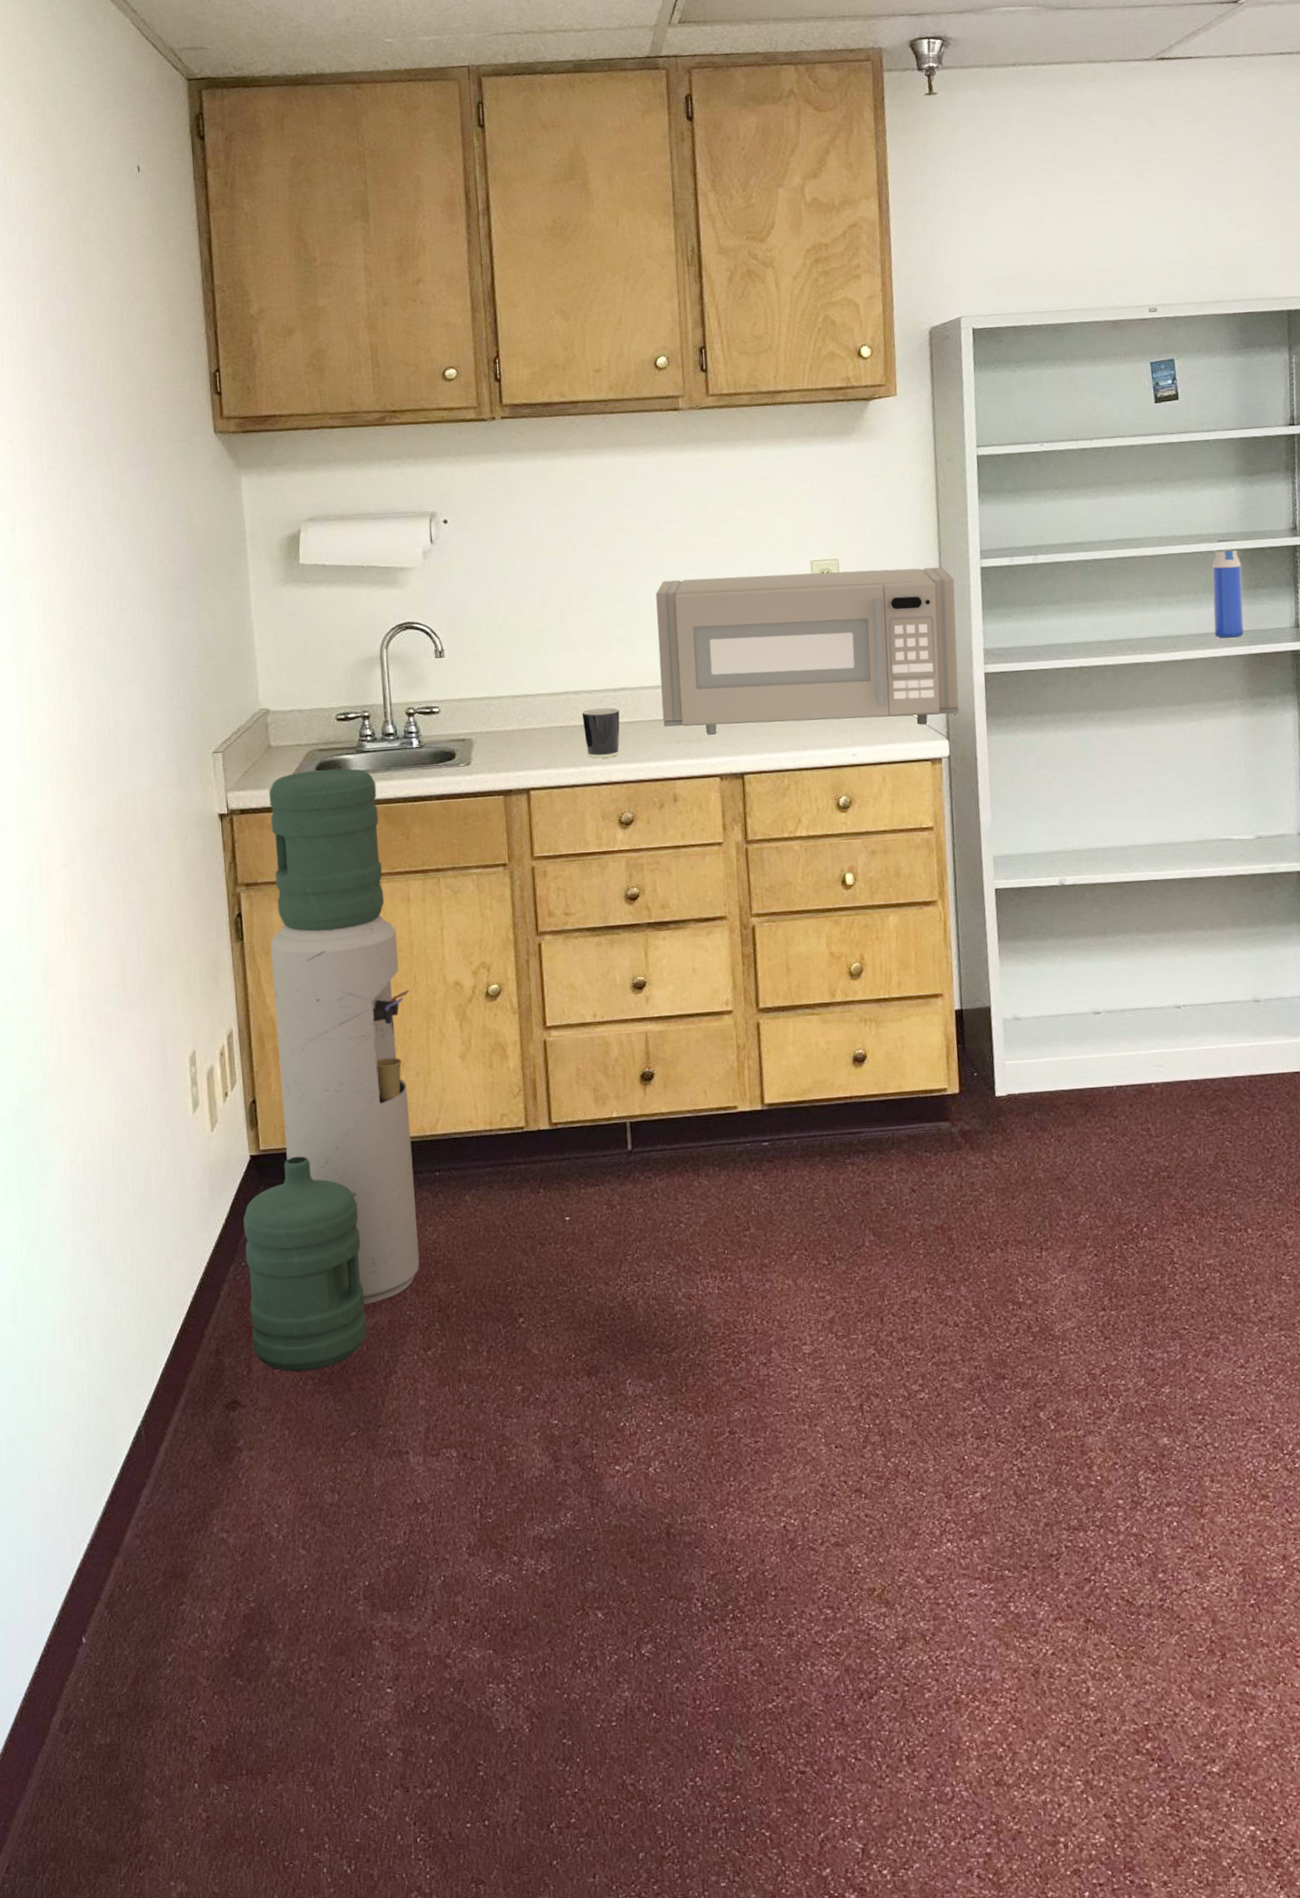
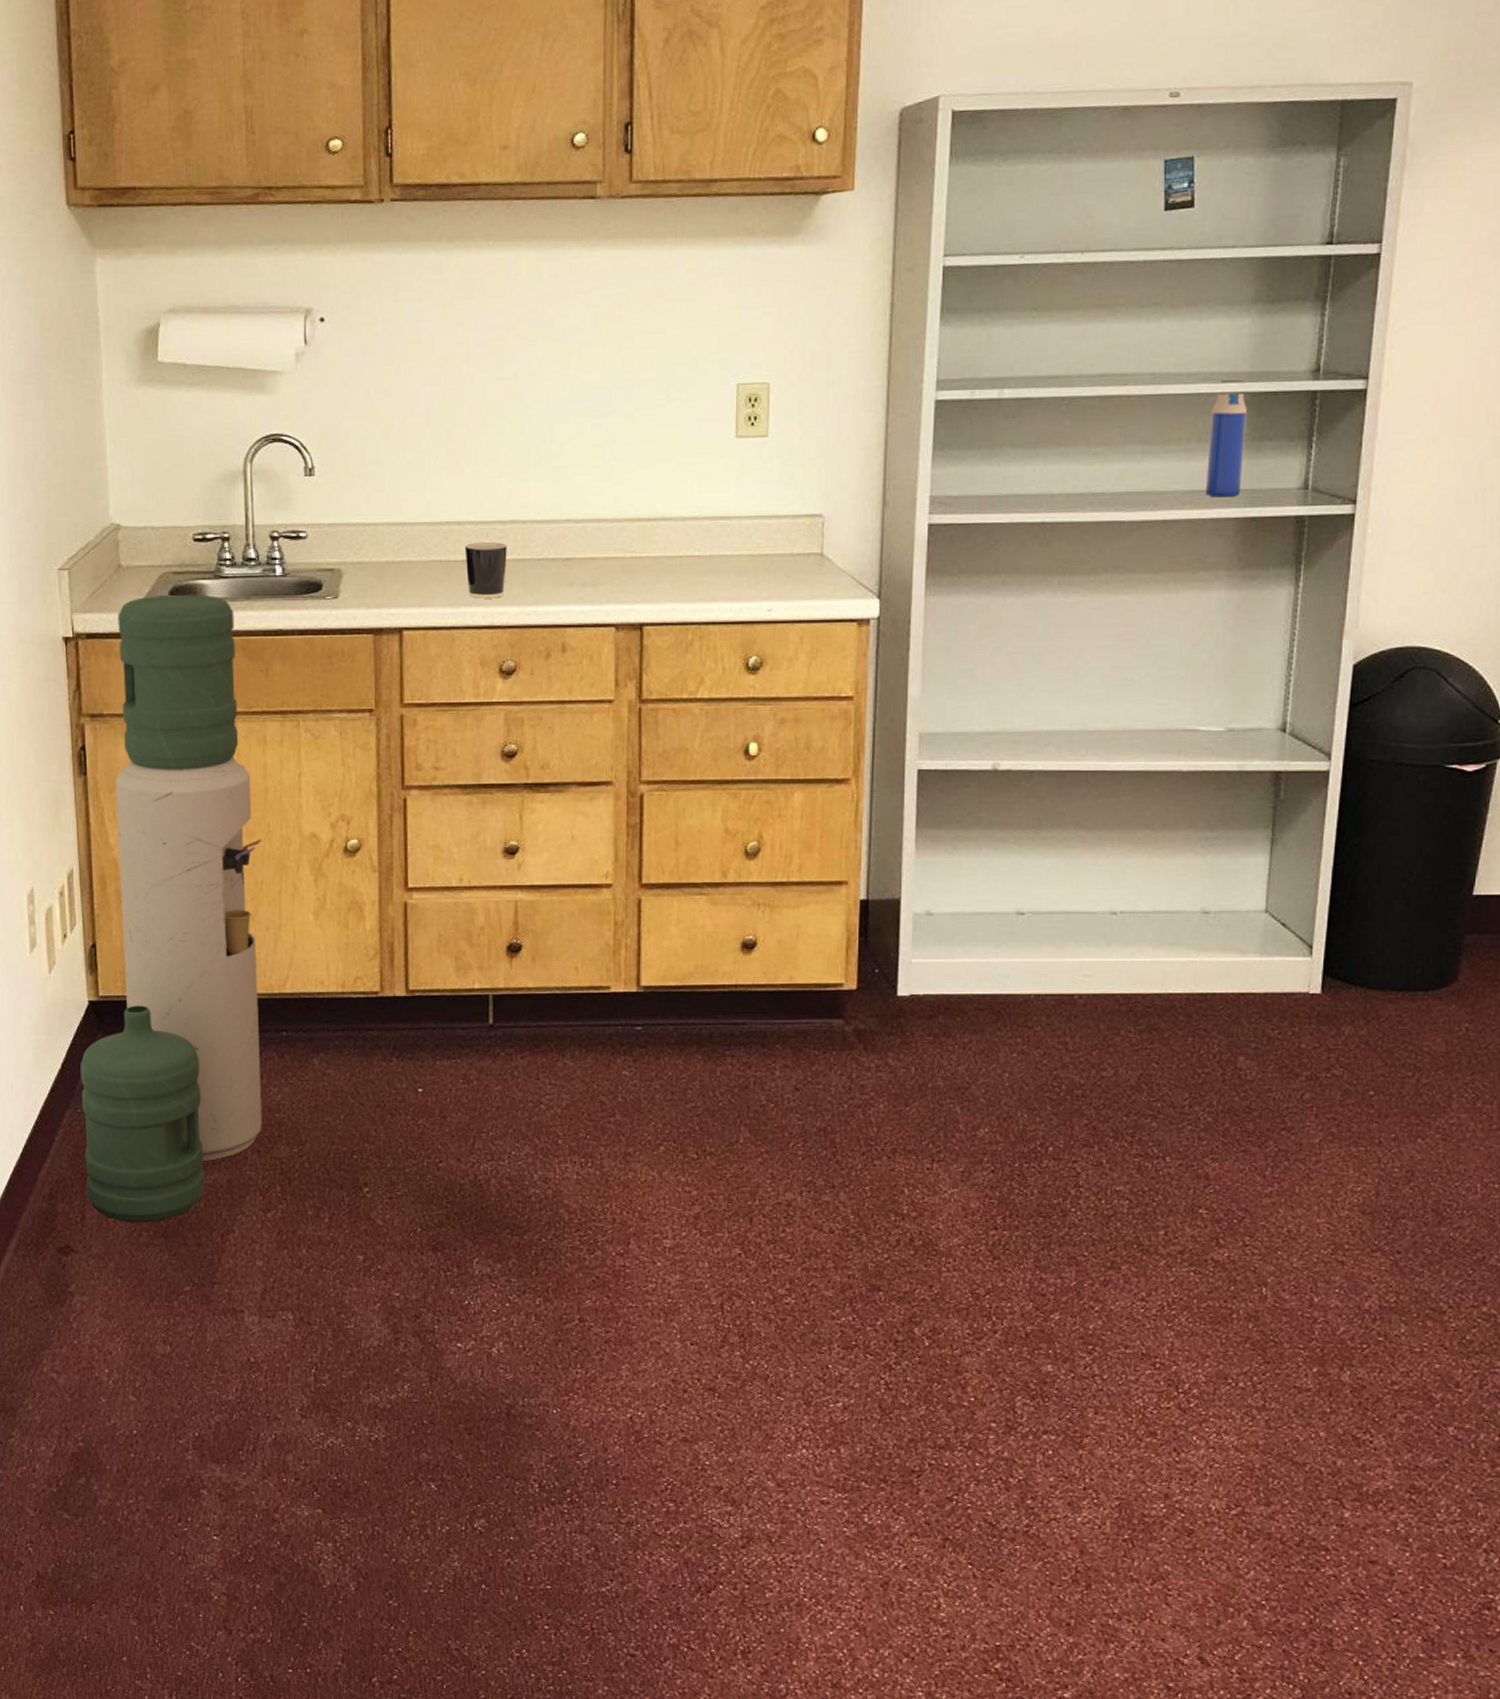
microwave: present [656,566,959,735] -> none [555,397,903,580]

